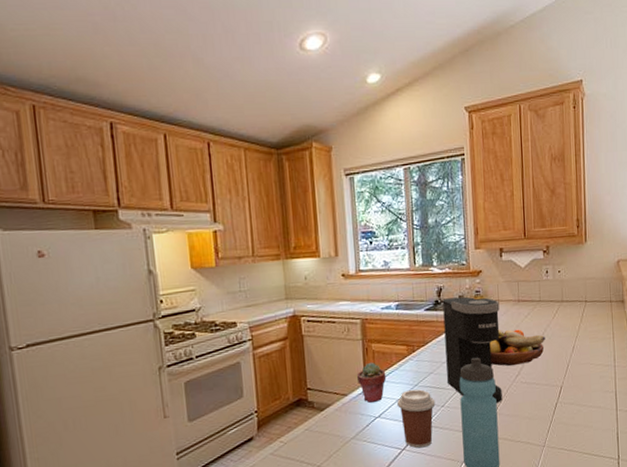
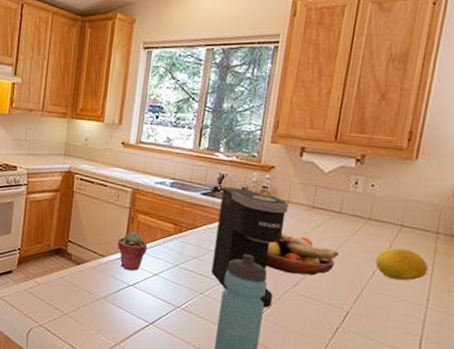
coffee cup: present [397,389,436,449] -> none [153,267,195,329]
fruit: none [573,320,610,350] -> present [375,248,429,281]

